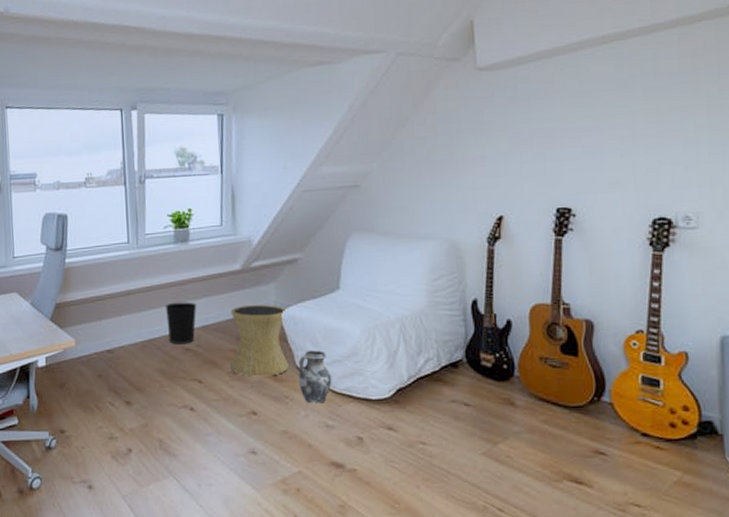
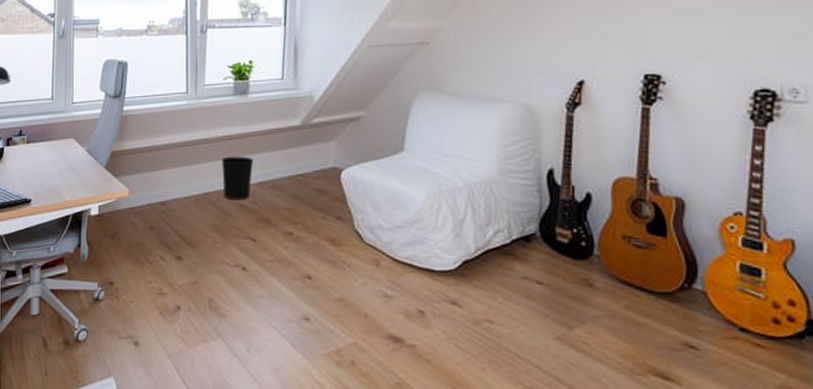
side table: present [230,304,289,377] -> none [286,162,349,239]
ceramic jug: present [298,349,332,404] -> none [357,213,393,271]

